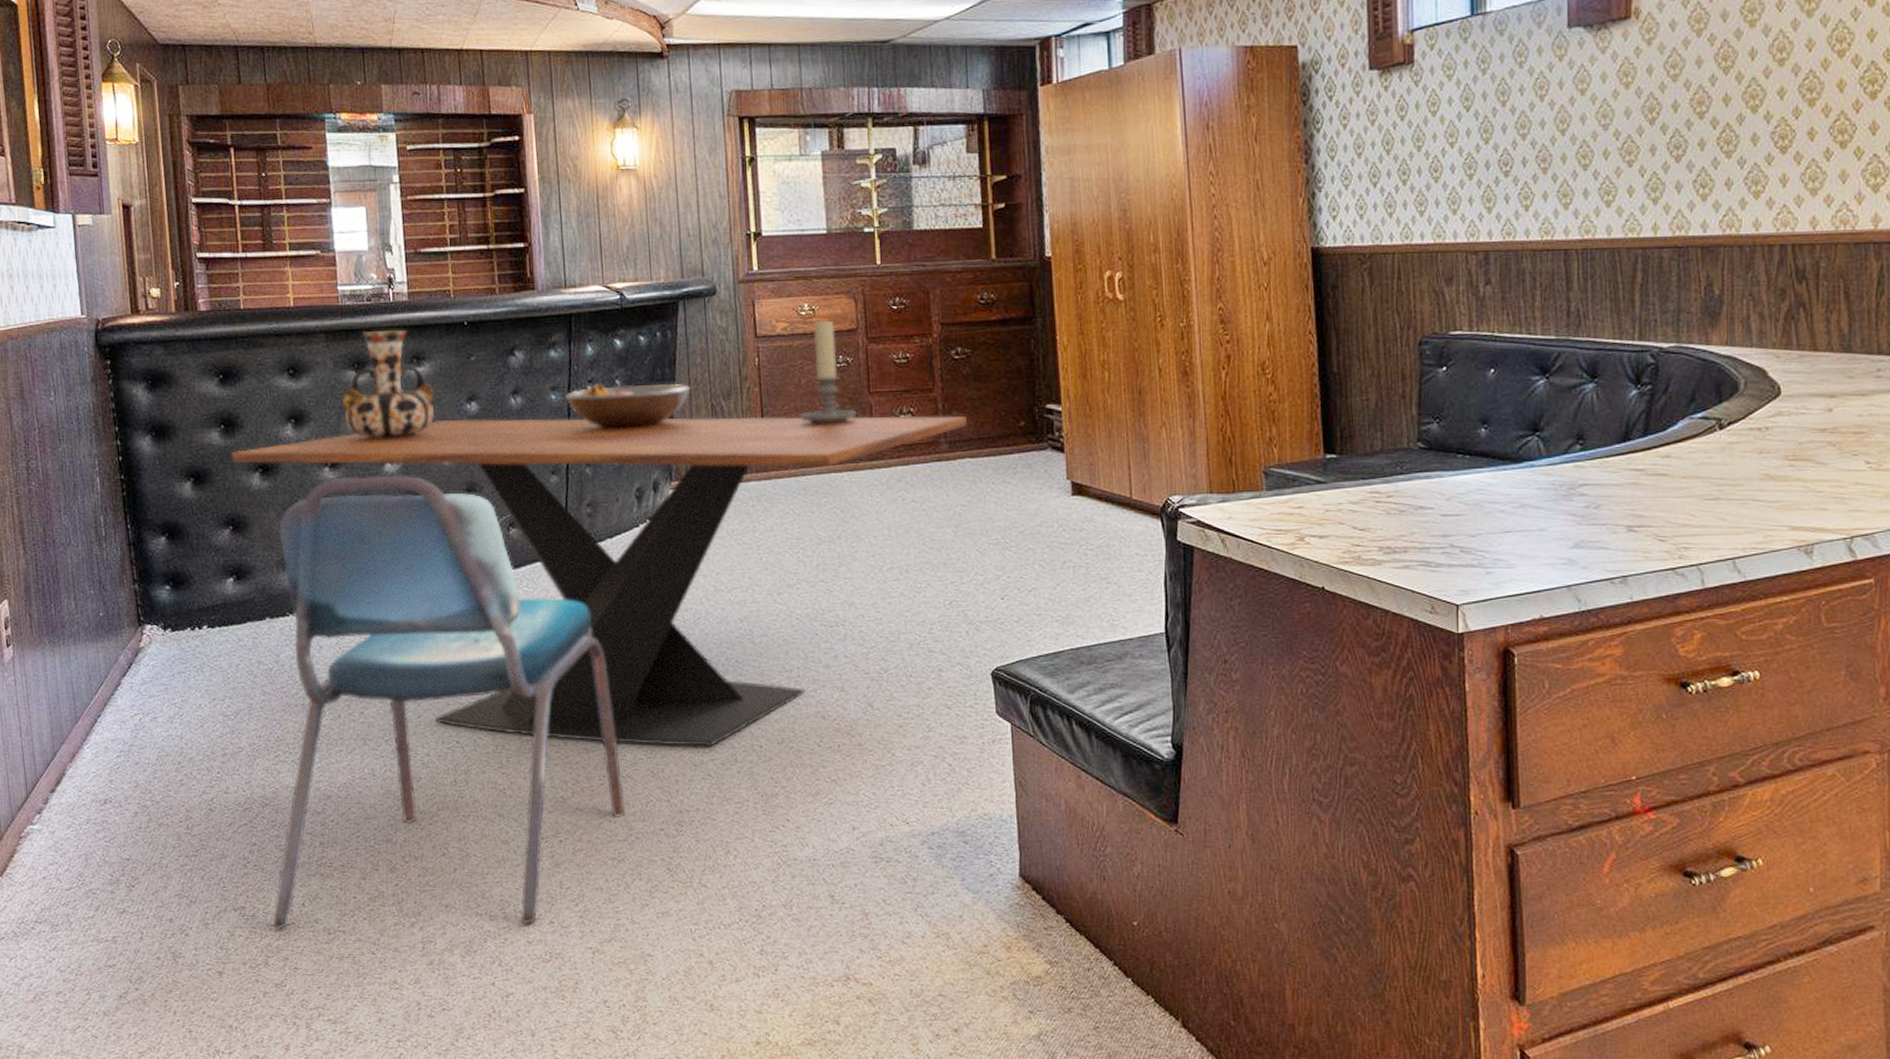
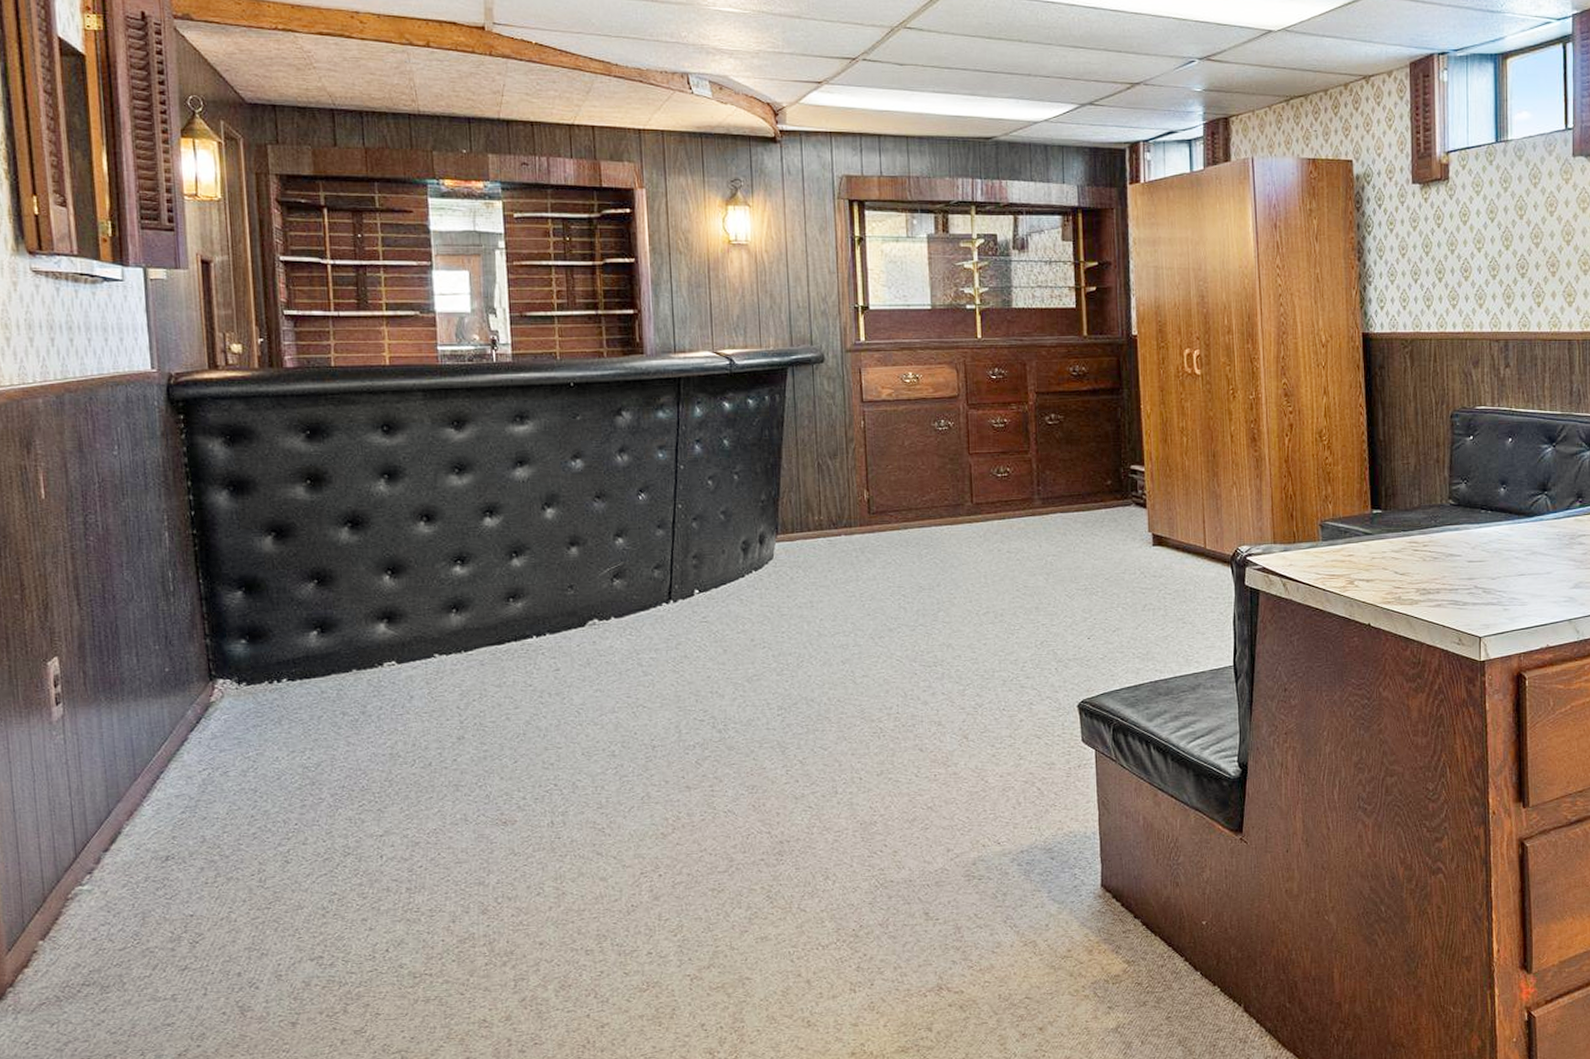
dining table: present [231,415,967,747] -> none [318,474,1059,781]
dining chair: present [273,475,625,929] -> none [353,529,726,977]
vase: present [343,329,435,440] -> none [440,389,538,495]
fruit bowl: present [565,382,690,428] -> none [673,442,798,485]
candle holder: present [801,319,858,426] -> none [904,386,958,483]

